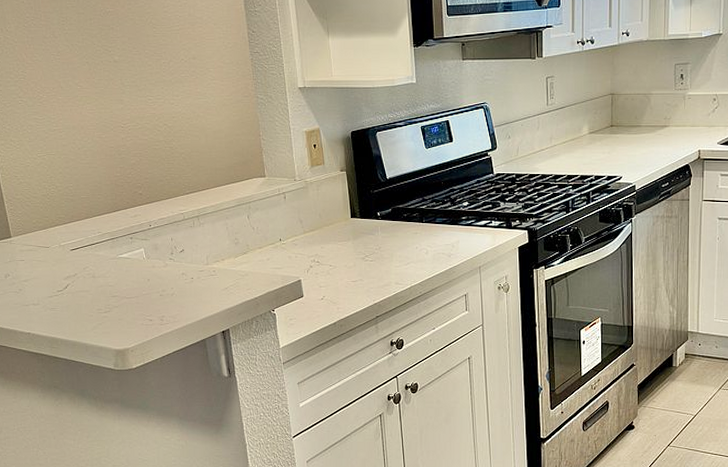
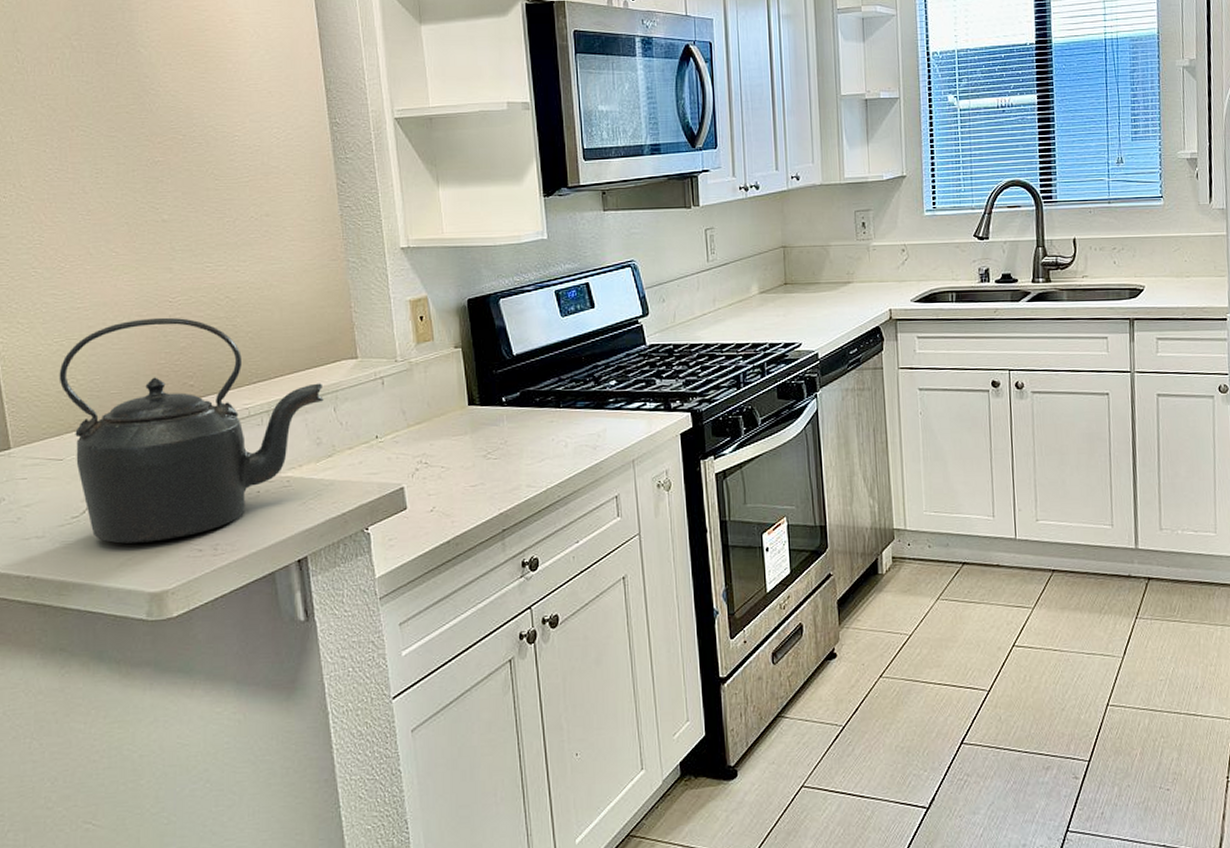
kettle: none [43,139,240,312] -> present [59,317,324,544]

